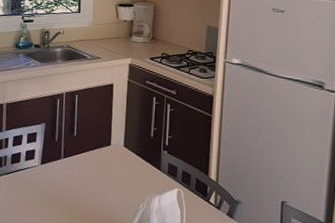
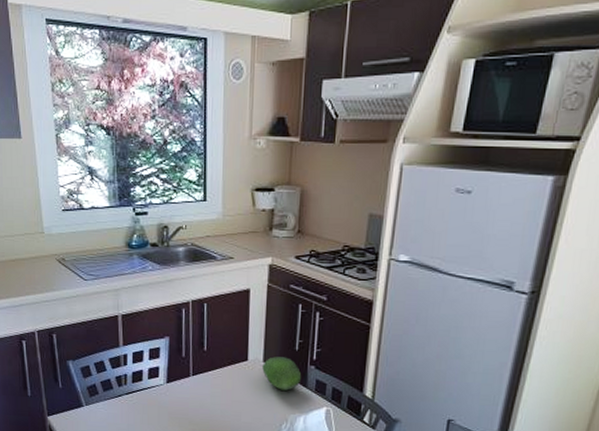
fruit: none [123,142,156,173] -> present [262,357,302,391]

